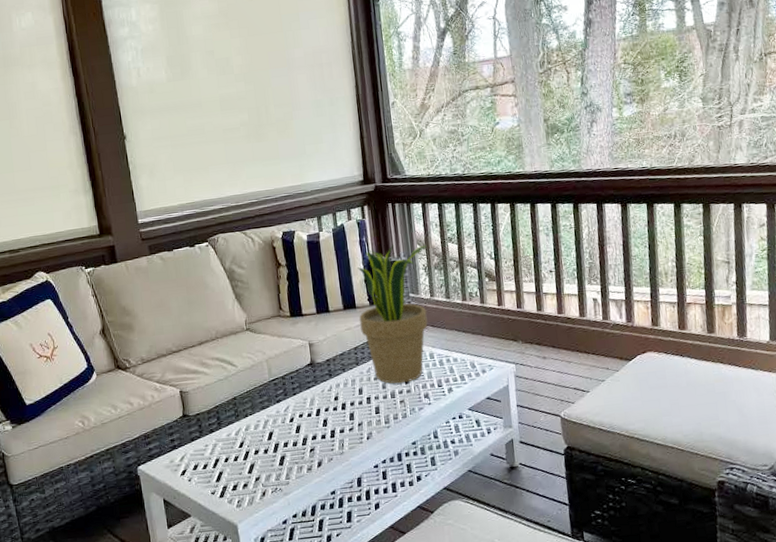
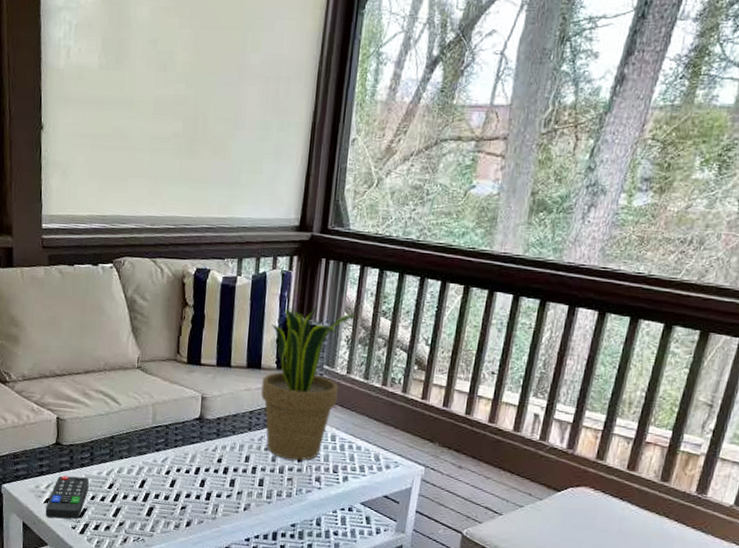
remote control: none [183,441,221,489] -> present [45,475,89,519]

